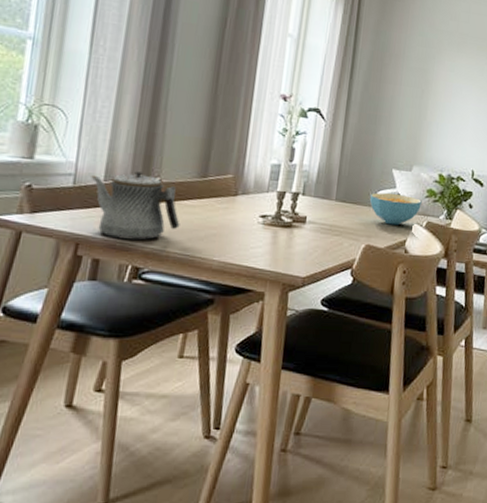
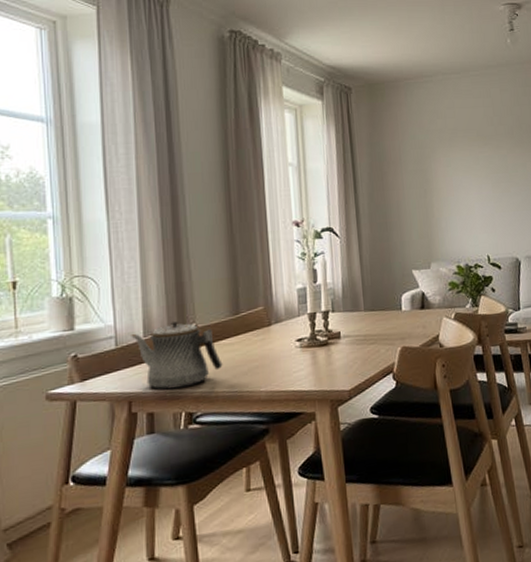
cereal bowl: present [369,192,422,226] -> none [395,292,447,324]

